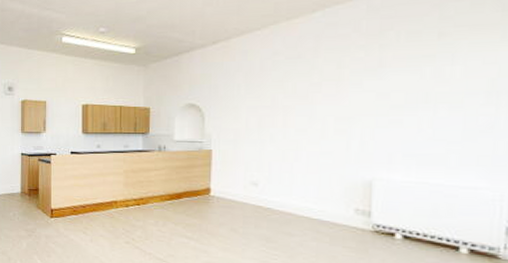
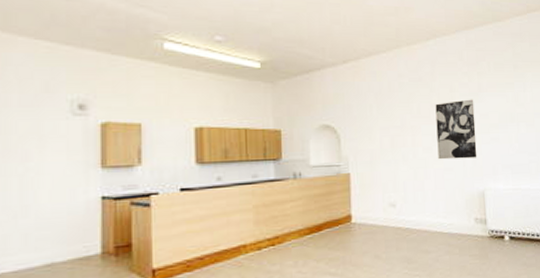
wall art: none [314,76,370,143] -> present [435,99,477,160]

